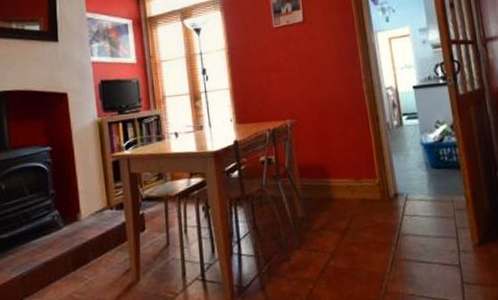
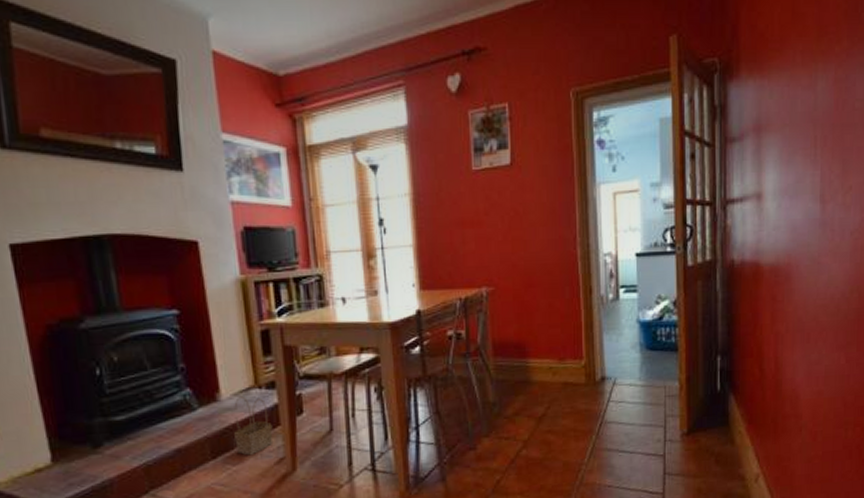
basket: none [91,216,121,268] -> present [234,396,273,456]

